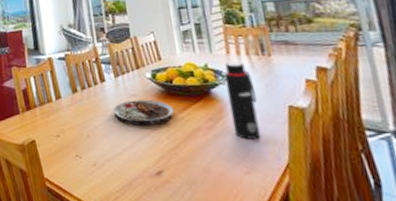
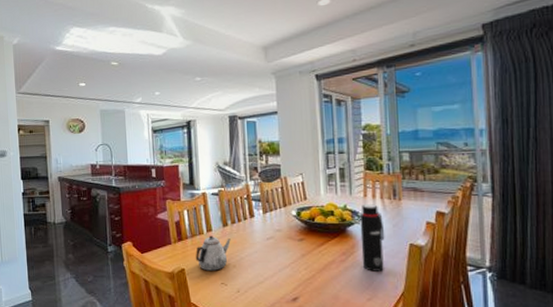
teapot: none [45,103,82,142] -> present [196,235,231,271]
plate: present [113,99,174,126] -> none [259,235,313,258]

